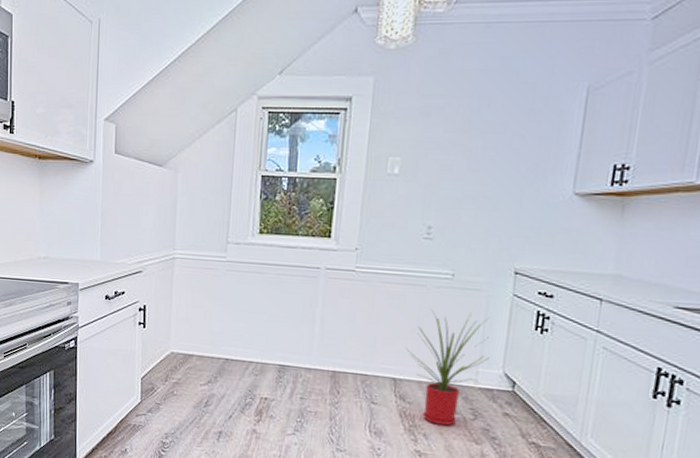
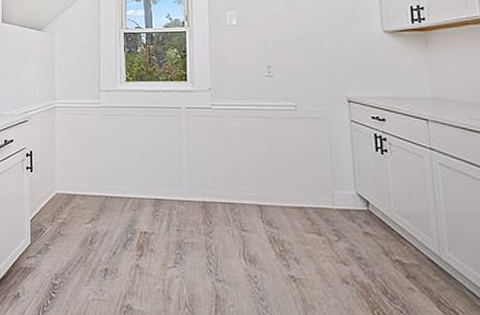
house plant: present [406,309,490,426] -> none [266,138,341,249]

